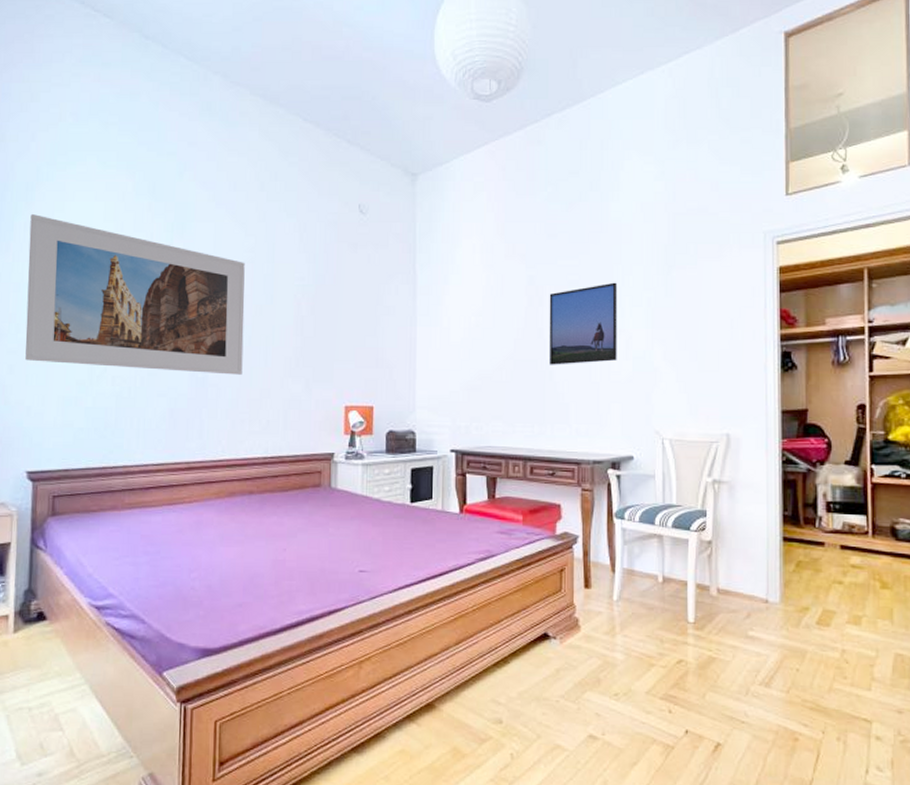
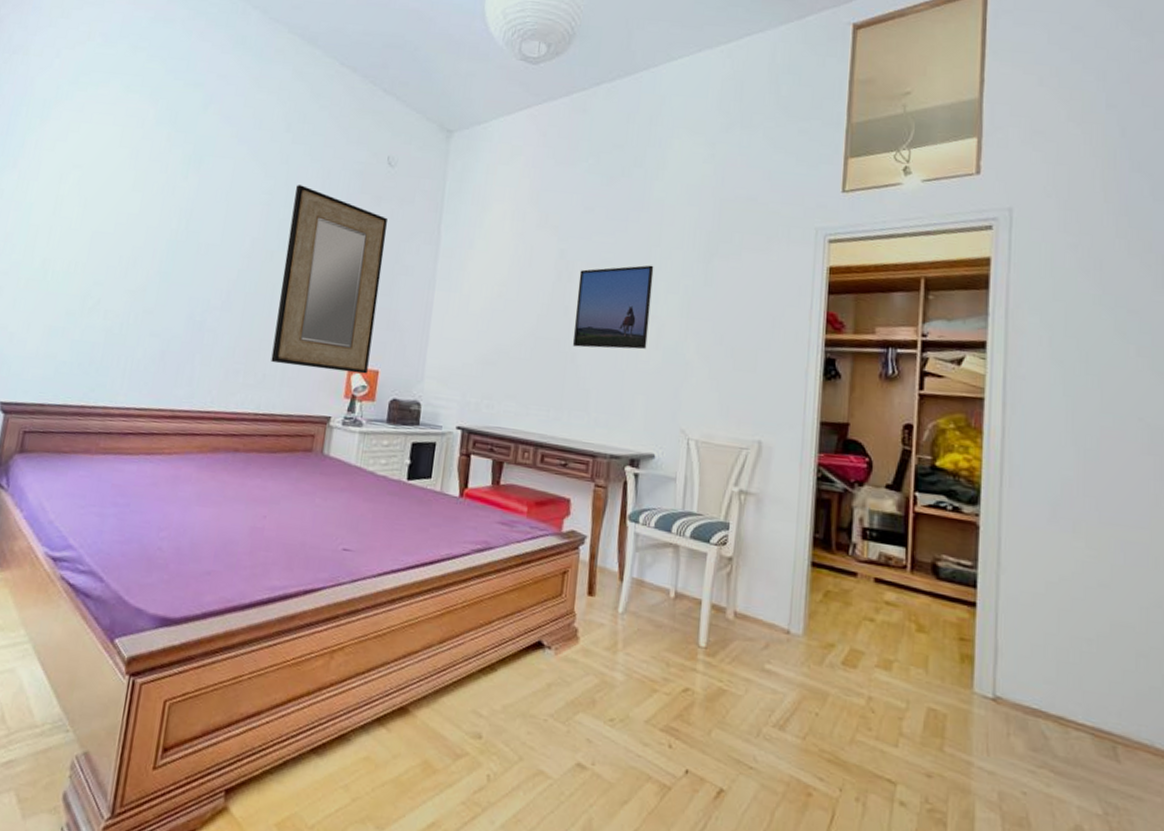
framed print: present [25,214,245,375] -> none [16,132,261,322]
home mirror: none [272,240,366,411] -> present [271,185,387,374]

